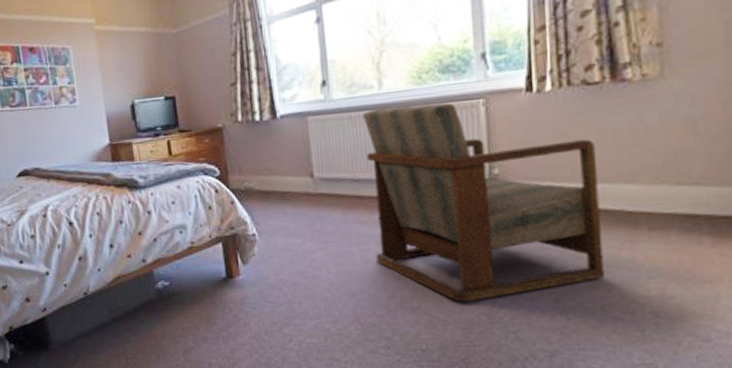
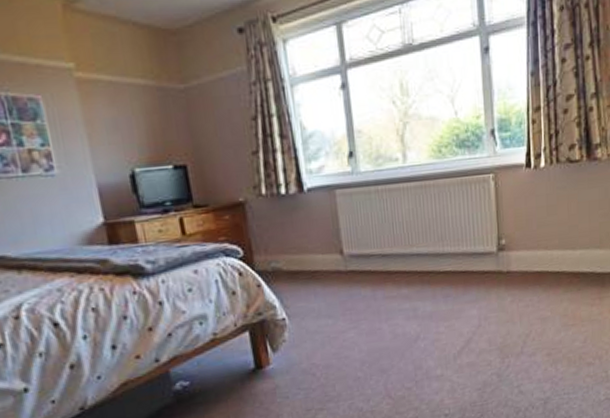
armchair: present [363,103,604,302] -> none [389,177,582,366]

